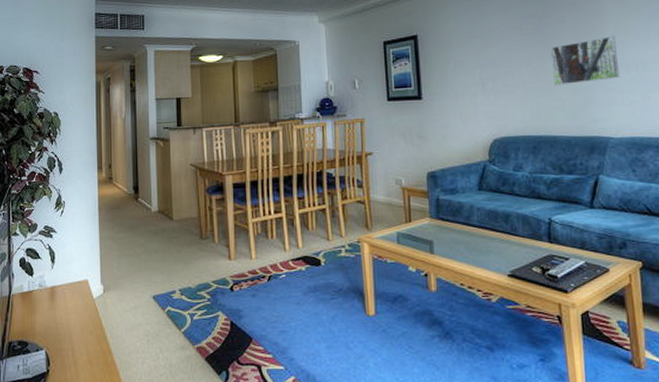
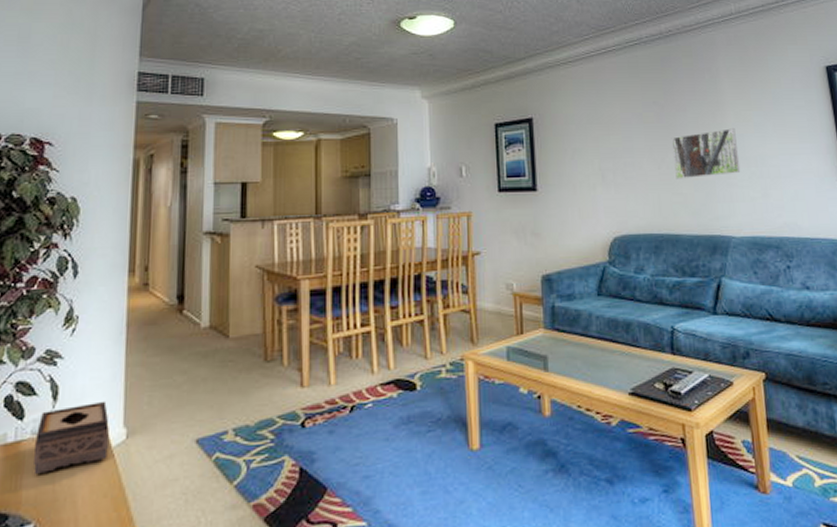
tissue box: none [41,264,91,315] -> present [33,401,109,474]

